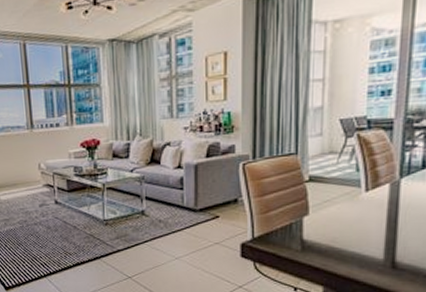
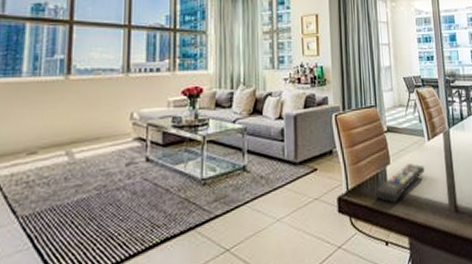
remote control: none [286,214,355,254] -> present [375,162,425,204]

